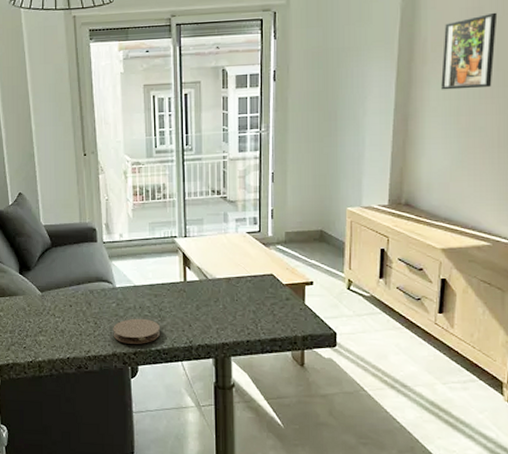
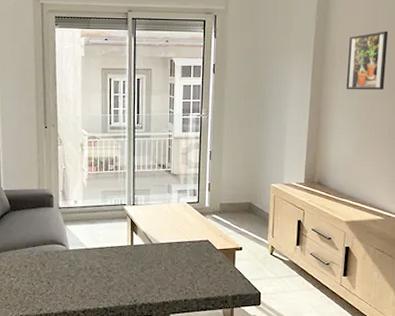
coaster: present [113,318,161,344] -> none [64,278,109,303]

